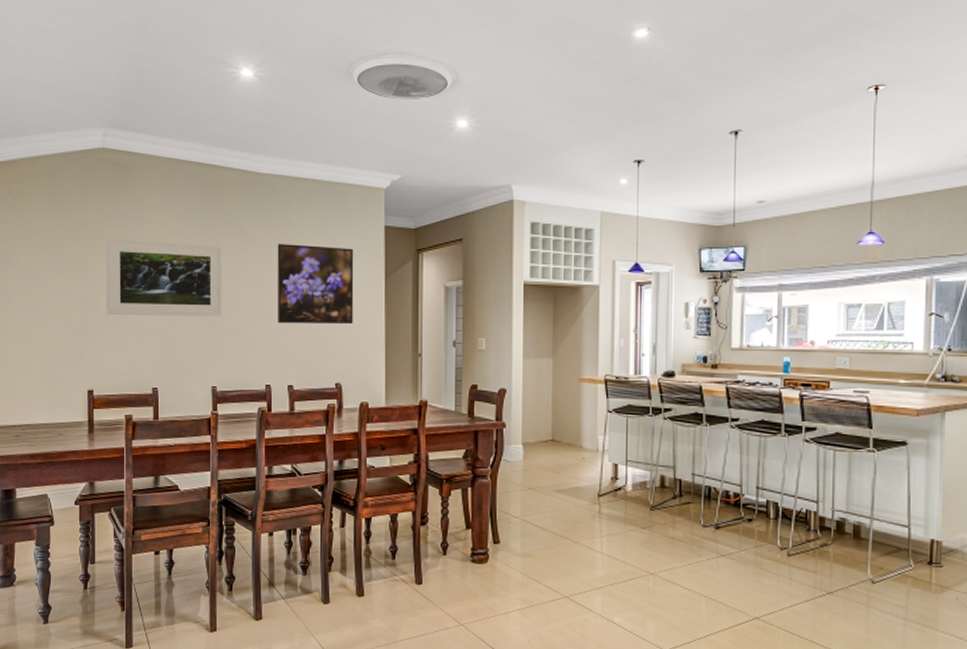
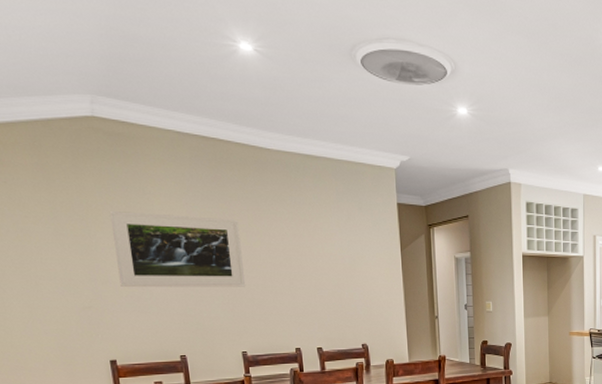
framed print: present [277,243,354,325] -> none [294,217,374,293]

